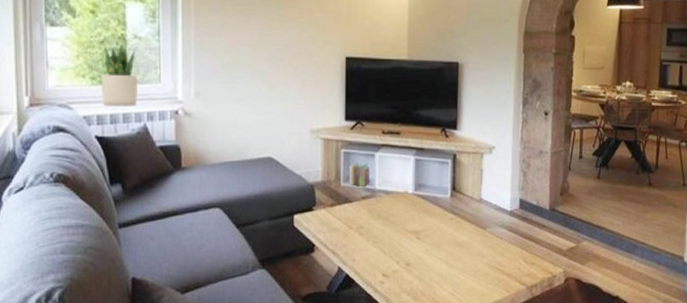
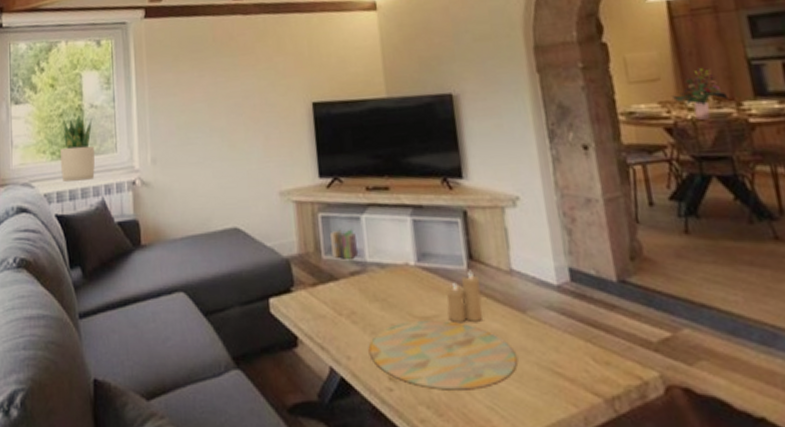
decorative tray: none [369,233,475,283] -> present [368,319,517,390]
candle: none [432,198,457,236] -> present [445,270,483,324]
bouquet: none [608,62,644,102] -> present [671,67,729,121]

